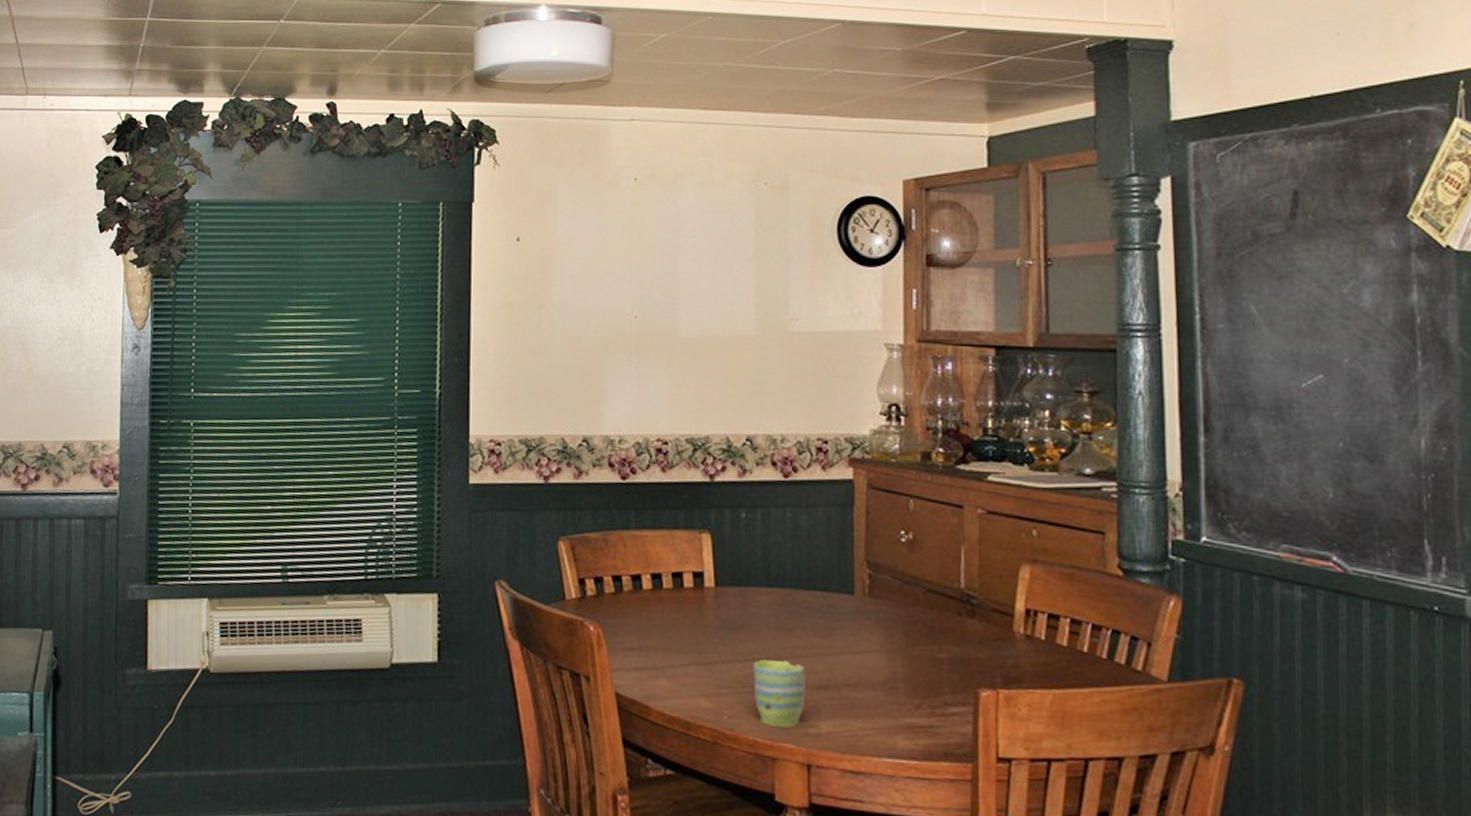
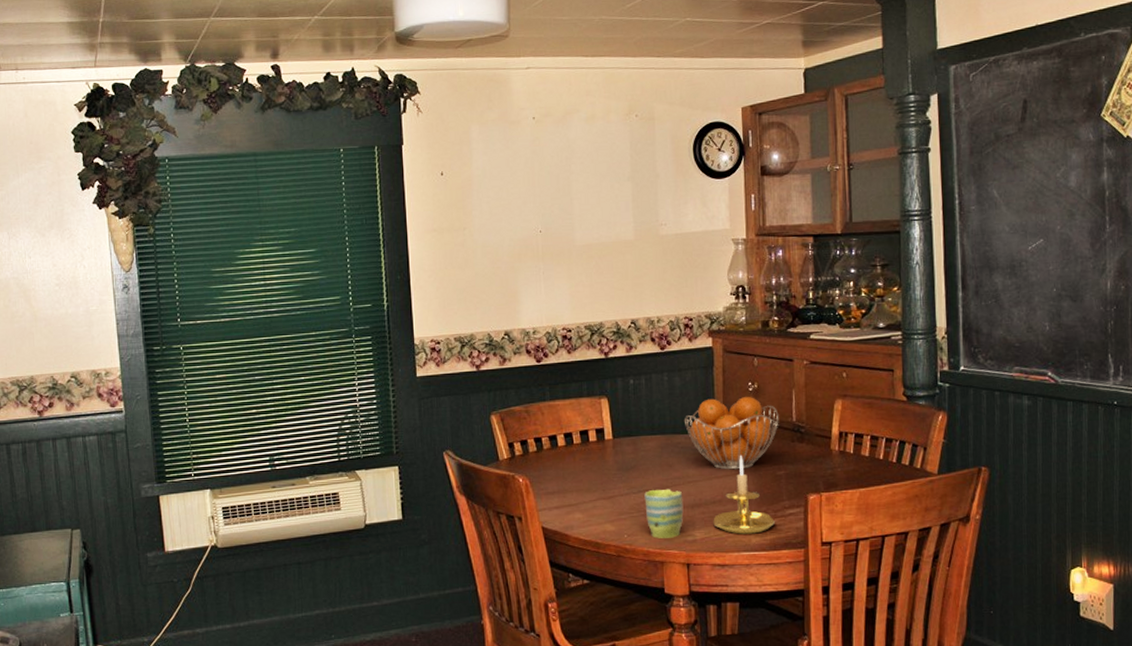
fruit basket: none [812,547,941,645] -> present [685,396,779,470]
candle holder: none [845,627,931,735] -> present [713,456,775,534]

